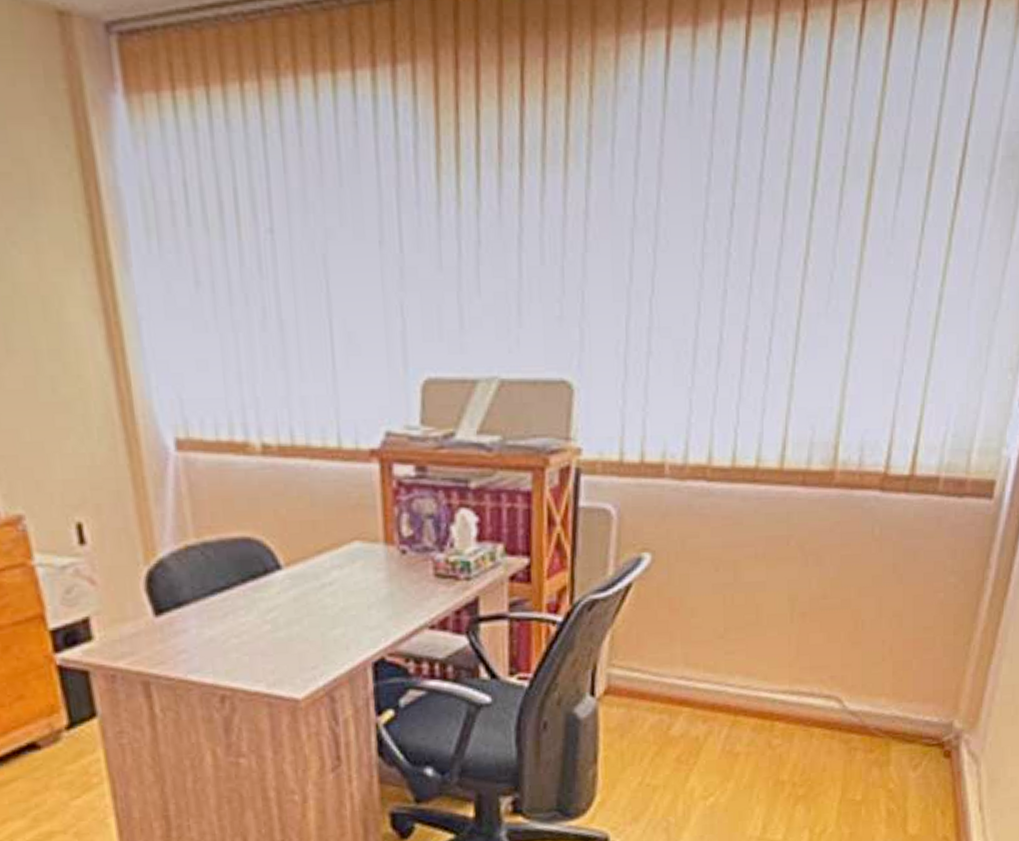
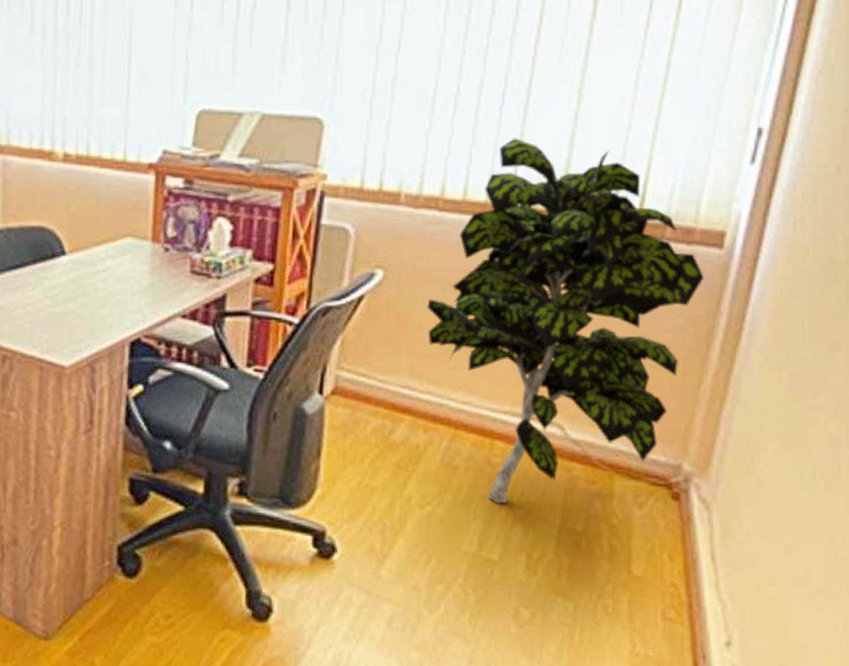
indoor plant: none [699,392,975,785] -> present [427,138,704,504]

